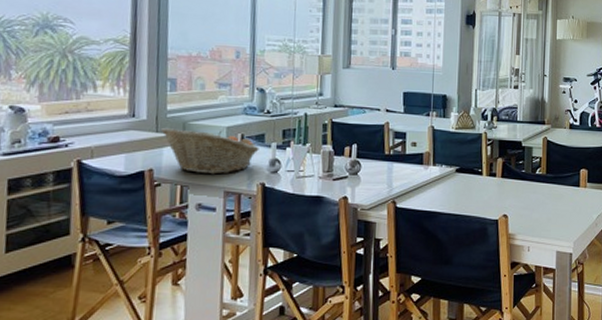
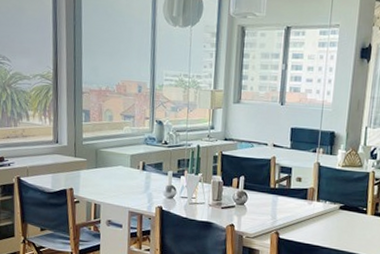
fruit basket: present [161,127,259,175] -> none [78,153,158,196]

